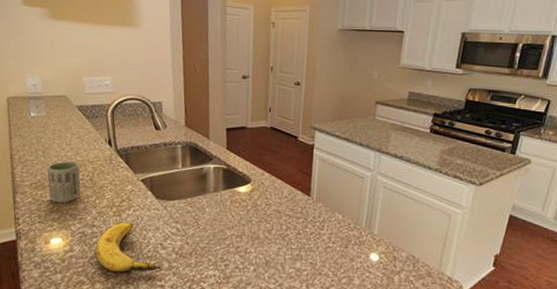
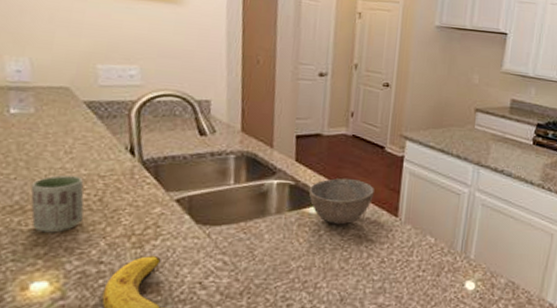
bowl: none [238,163,290,202] -> present [308,178,374,225]

